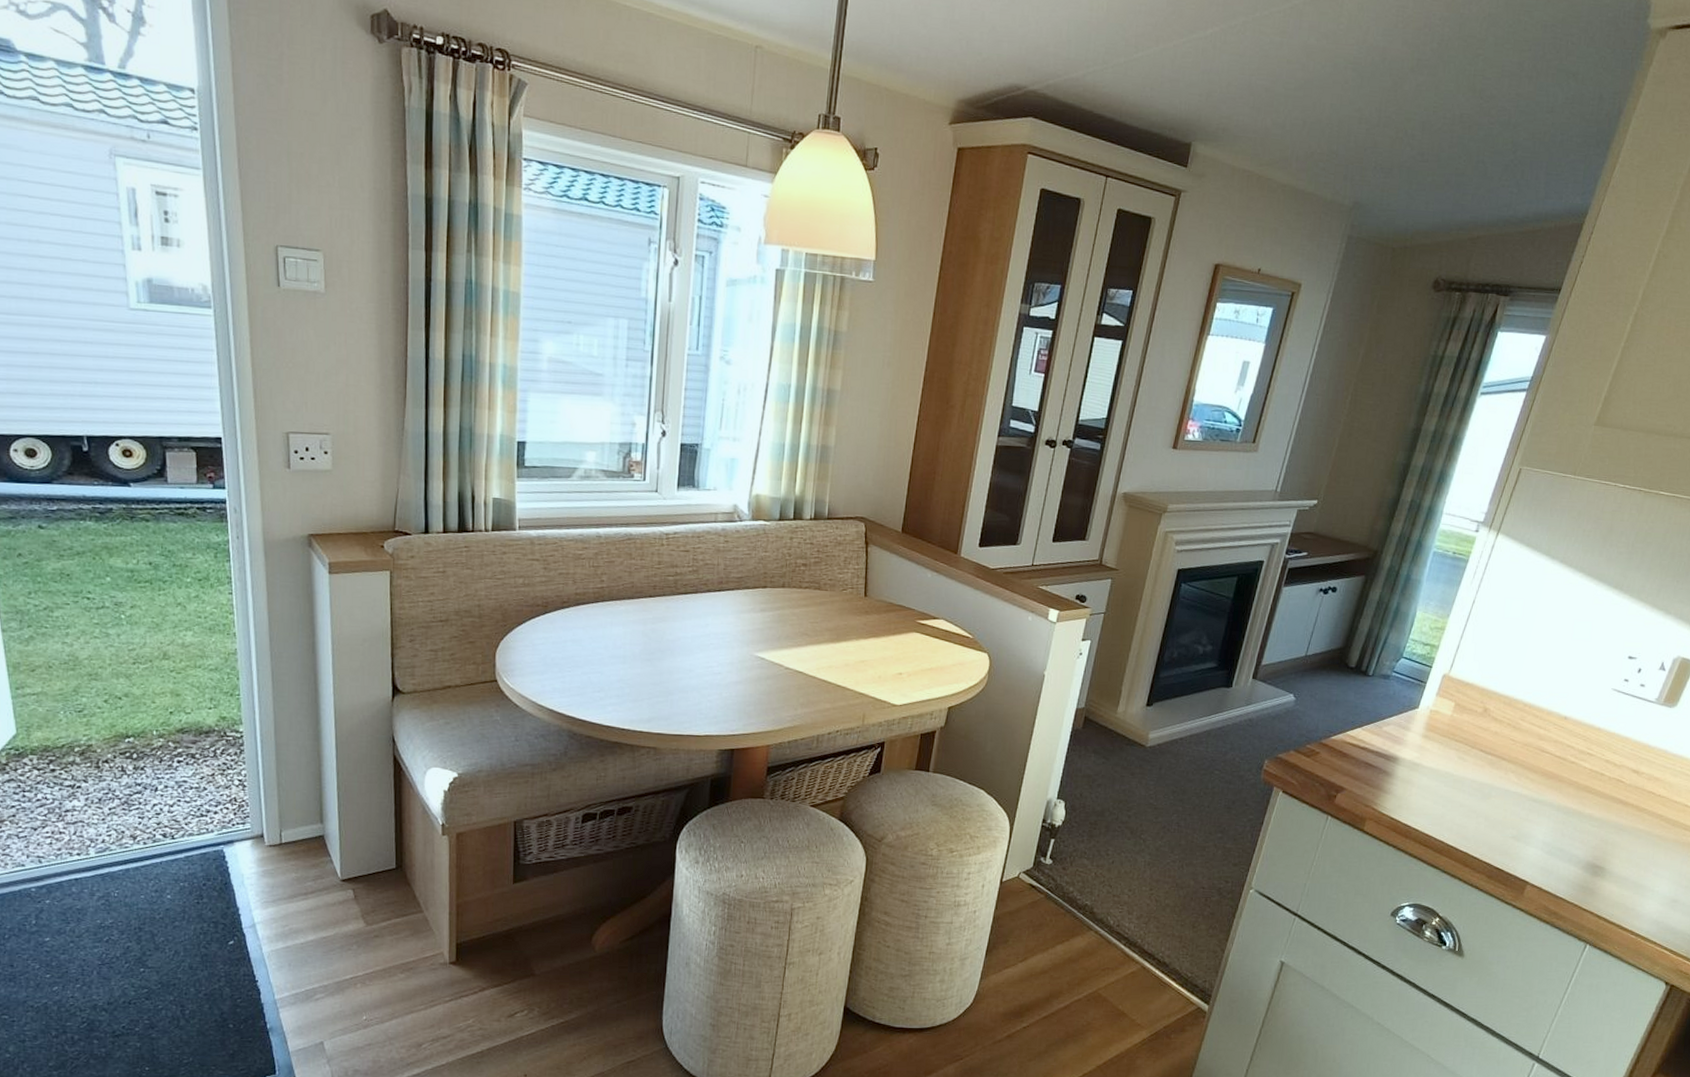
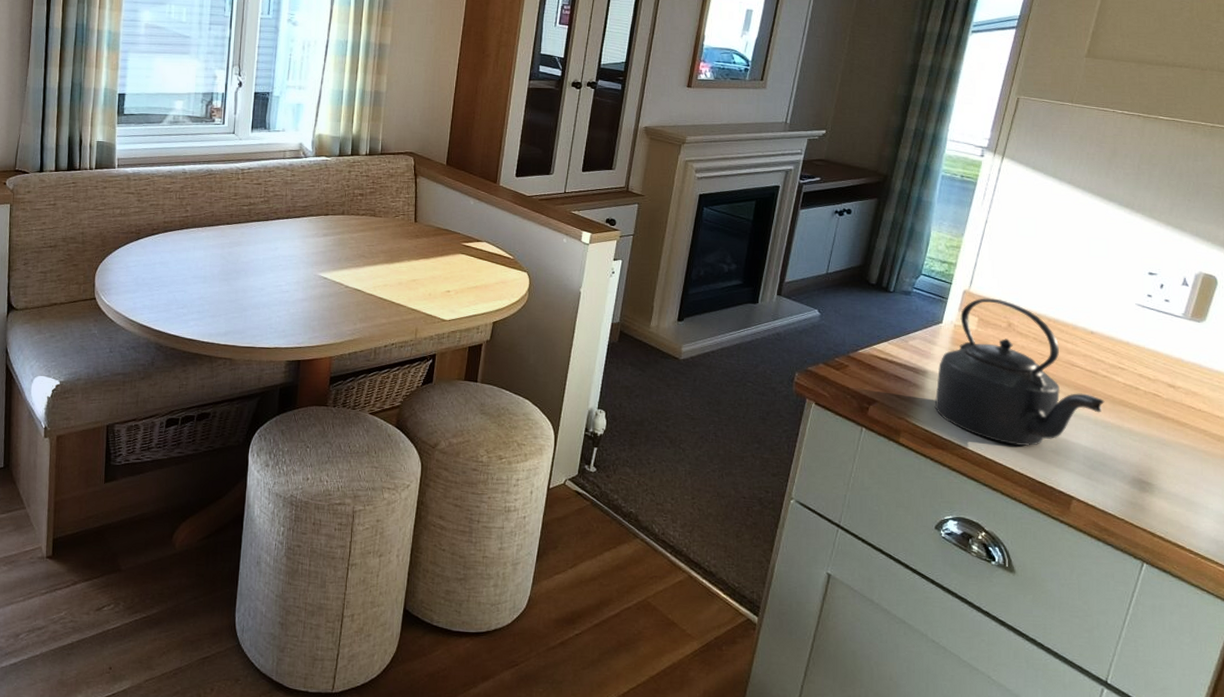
kettle: none [1402,682,1570,833] -> present [934,298,1105,447]

